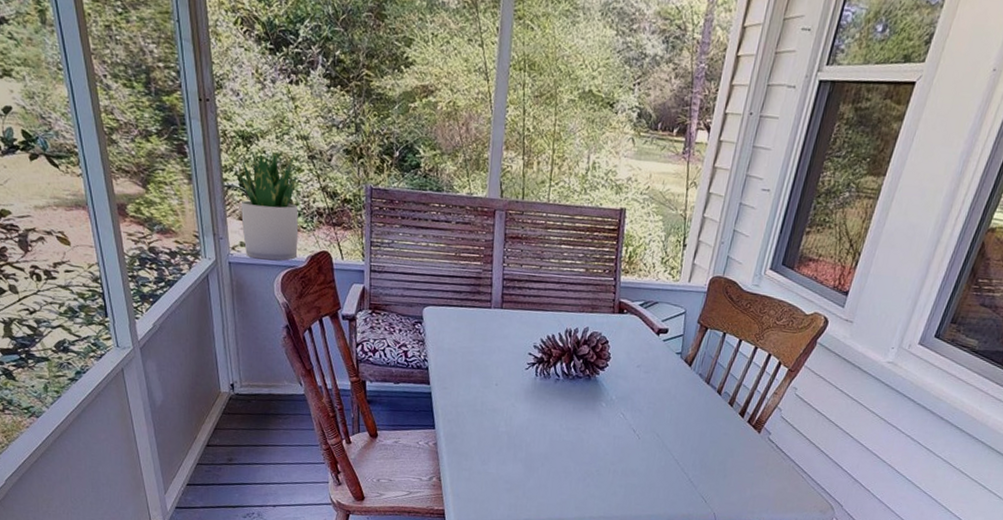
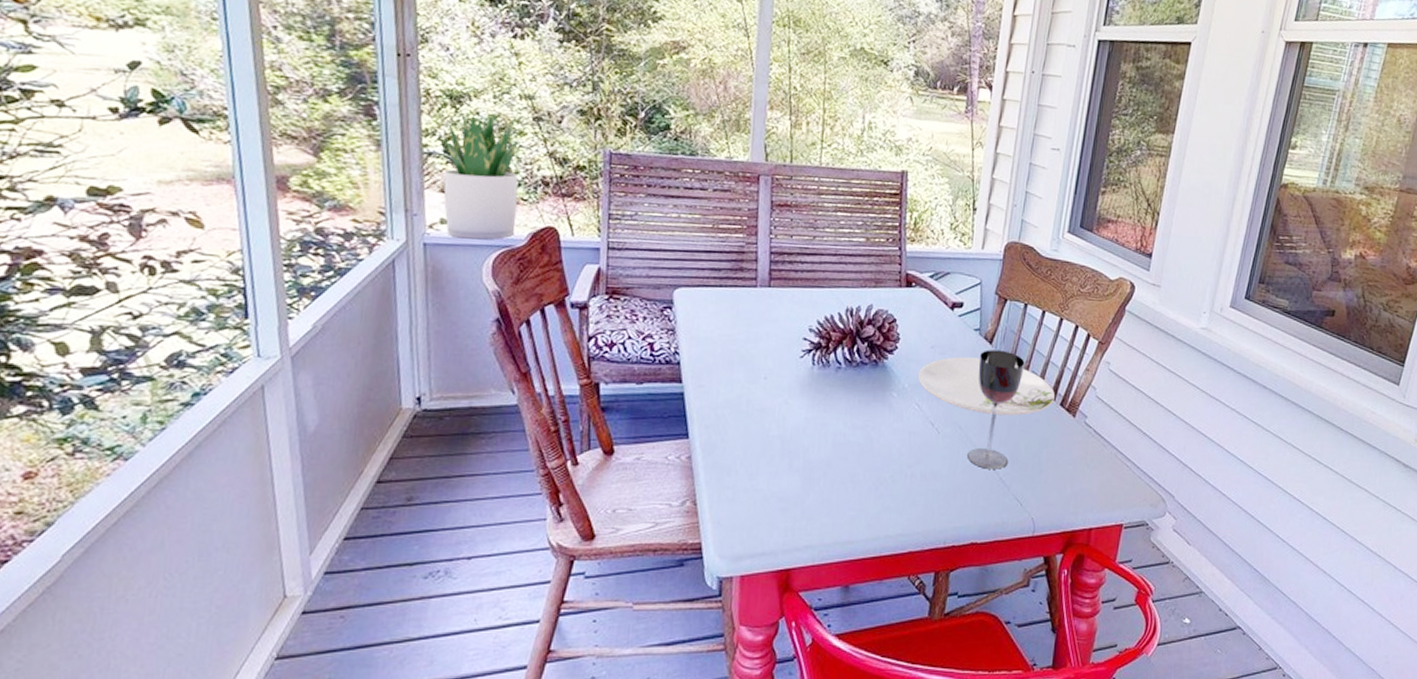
plate: none [624,375,744,429] -> present [918,356,1055,415]
wineglass: none [662,371,720,472] -> present [967,350,1025,469]

